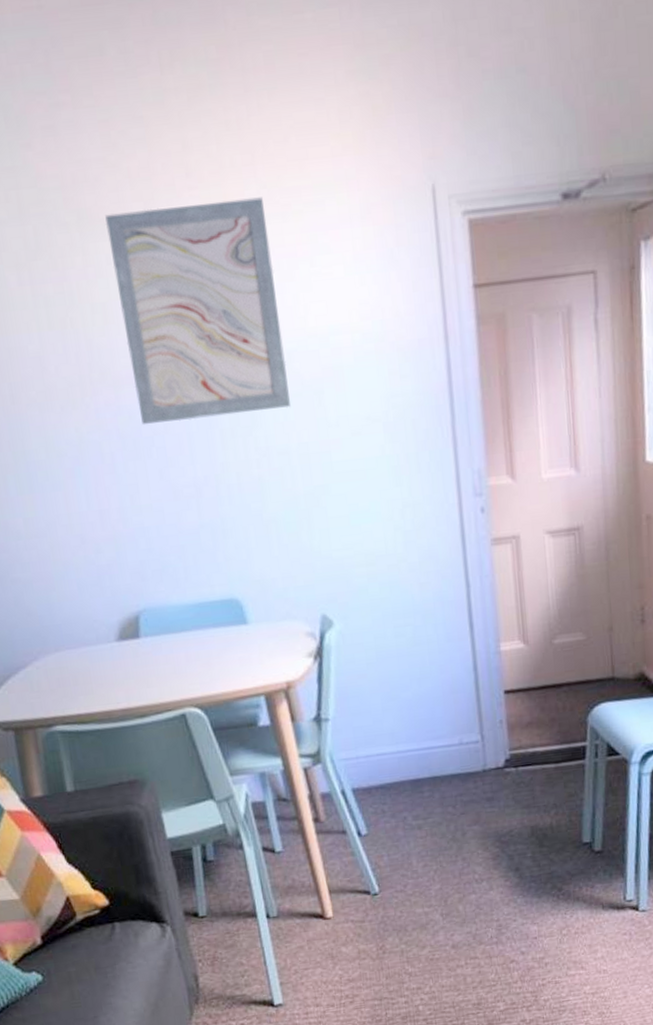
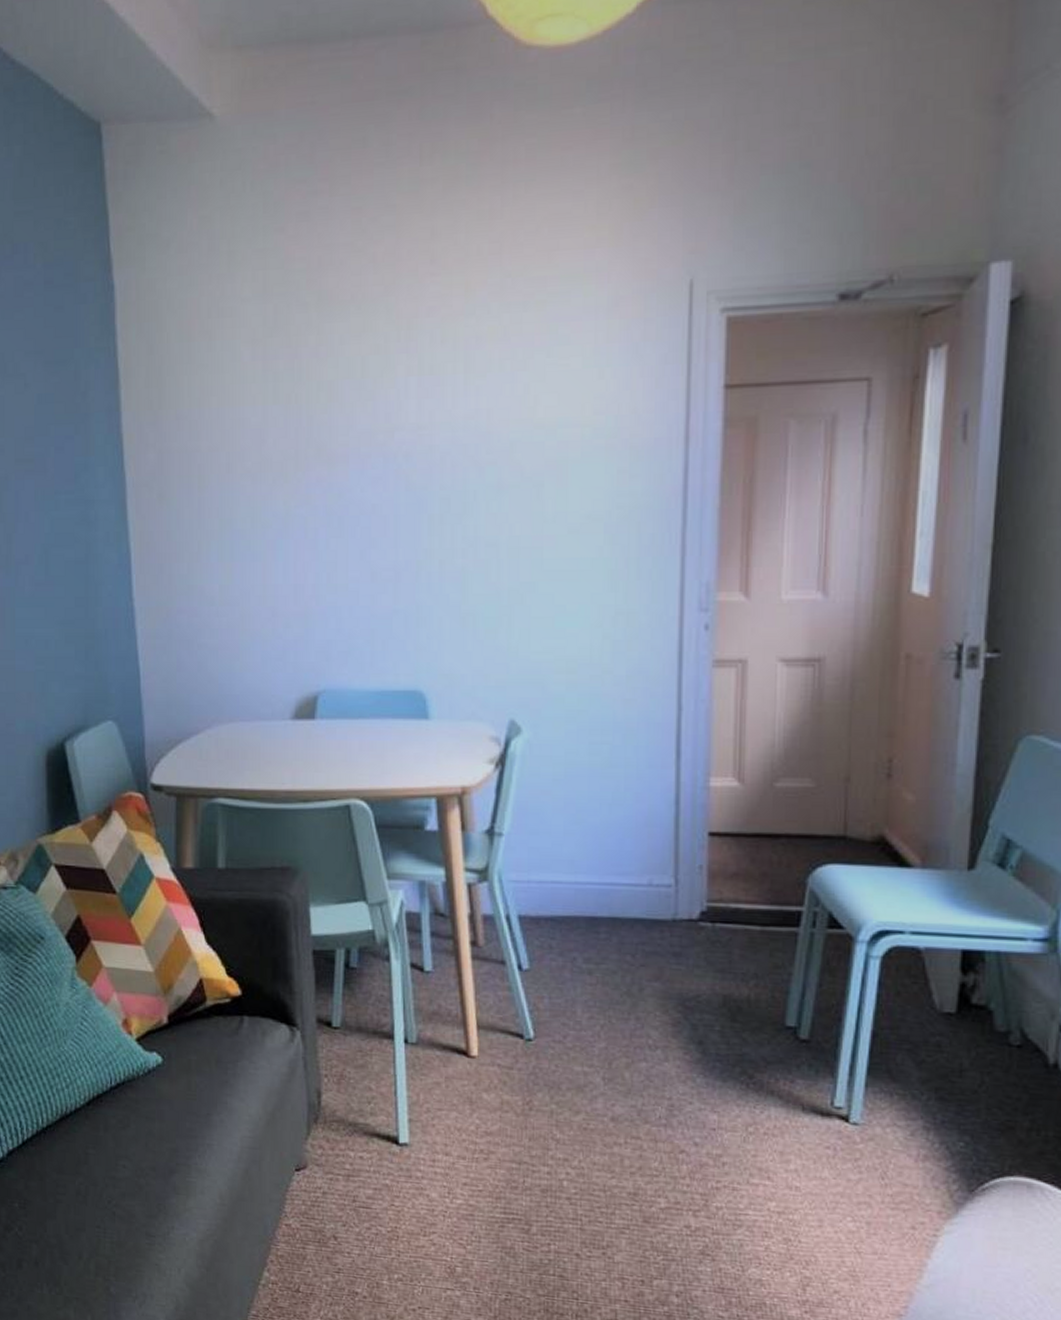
wall art: present [105,197,290,425] -> none [343,286,508,504]

